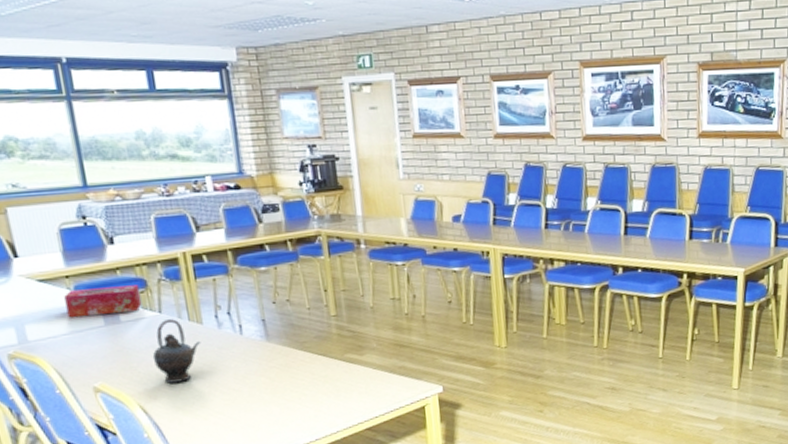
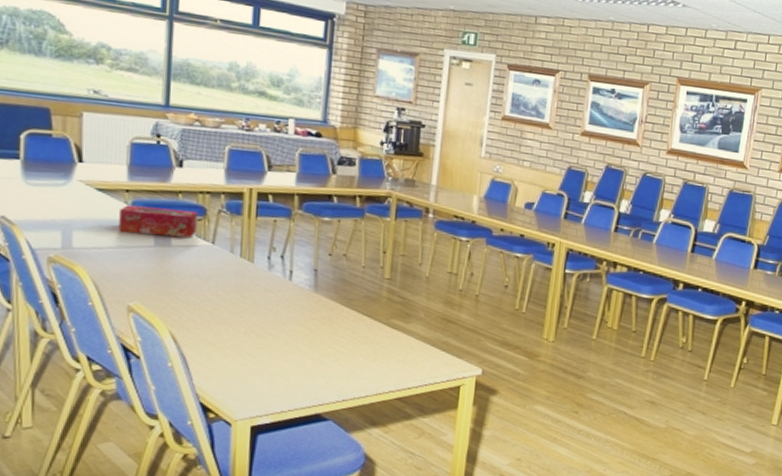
teapot: present [152,319,201,383] -> none [195,251,248,317]

